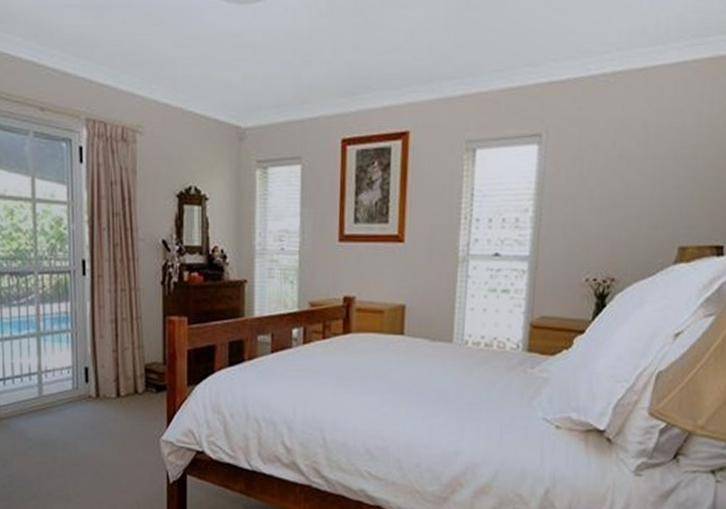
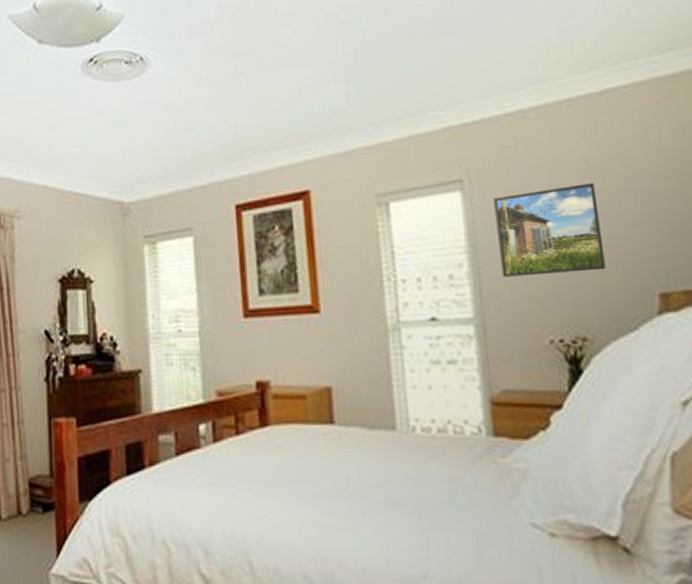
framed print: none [559,147,649,224] -> present [493,183,606,277]

